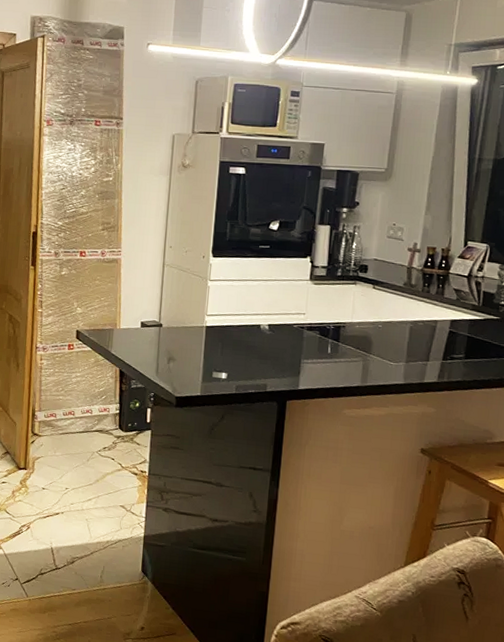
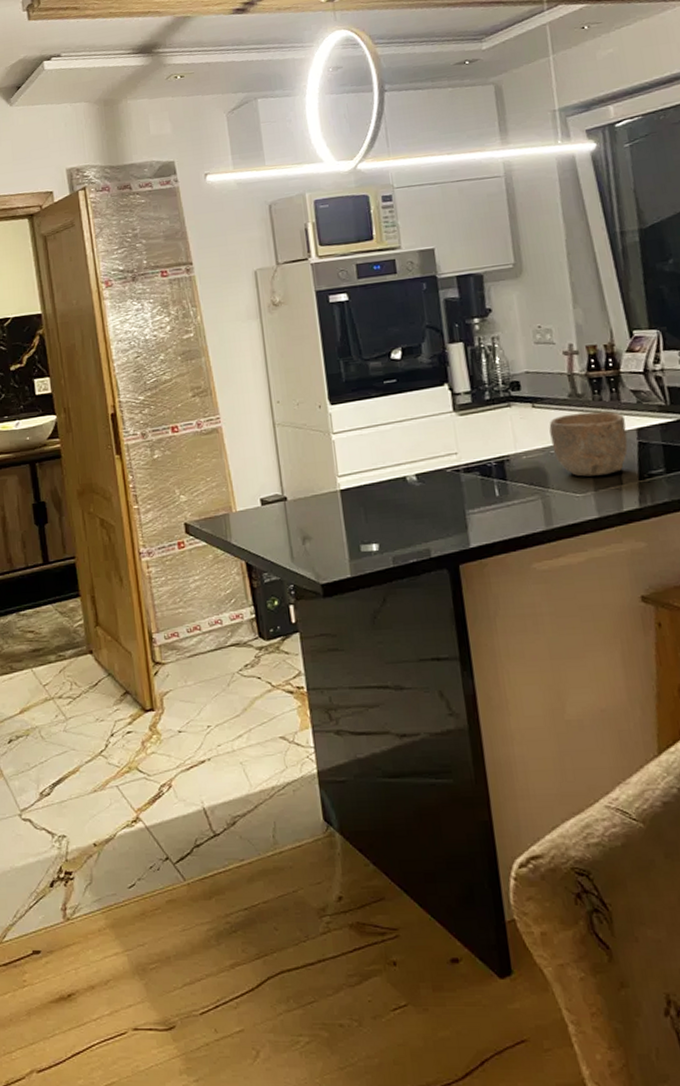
bowl: none [381,299,443,352] -> present [549,411,628,477]

